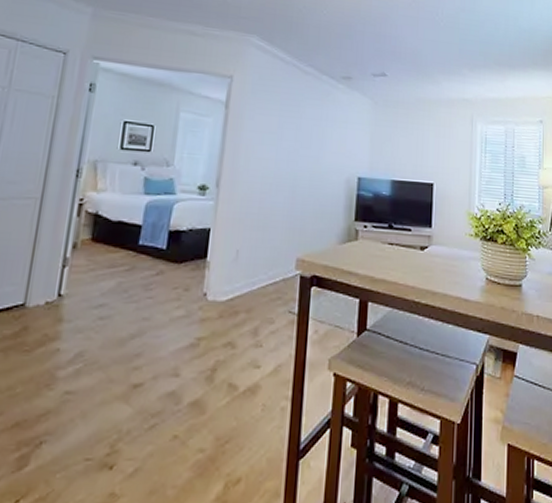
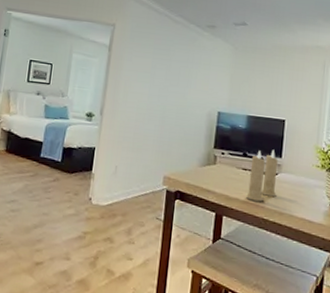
candle: none [394,218,428,281] -> present [246,149,279,202]

